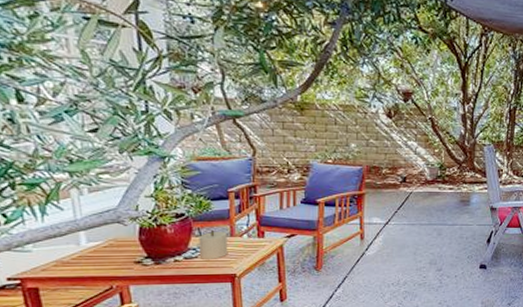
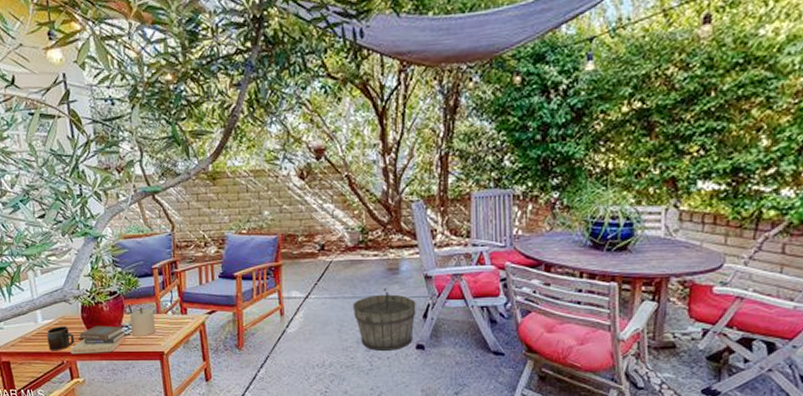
mug: none [91,249,129,276] -> present [46,326,75,351]
books: none [122,248,193,279] -> present [70,325,126,355]
wooden bucket: none [428,217,482,270] -> present [353,289,416,351]

